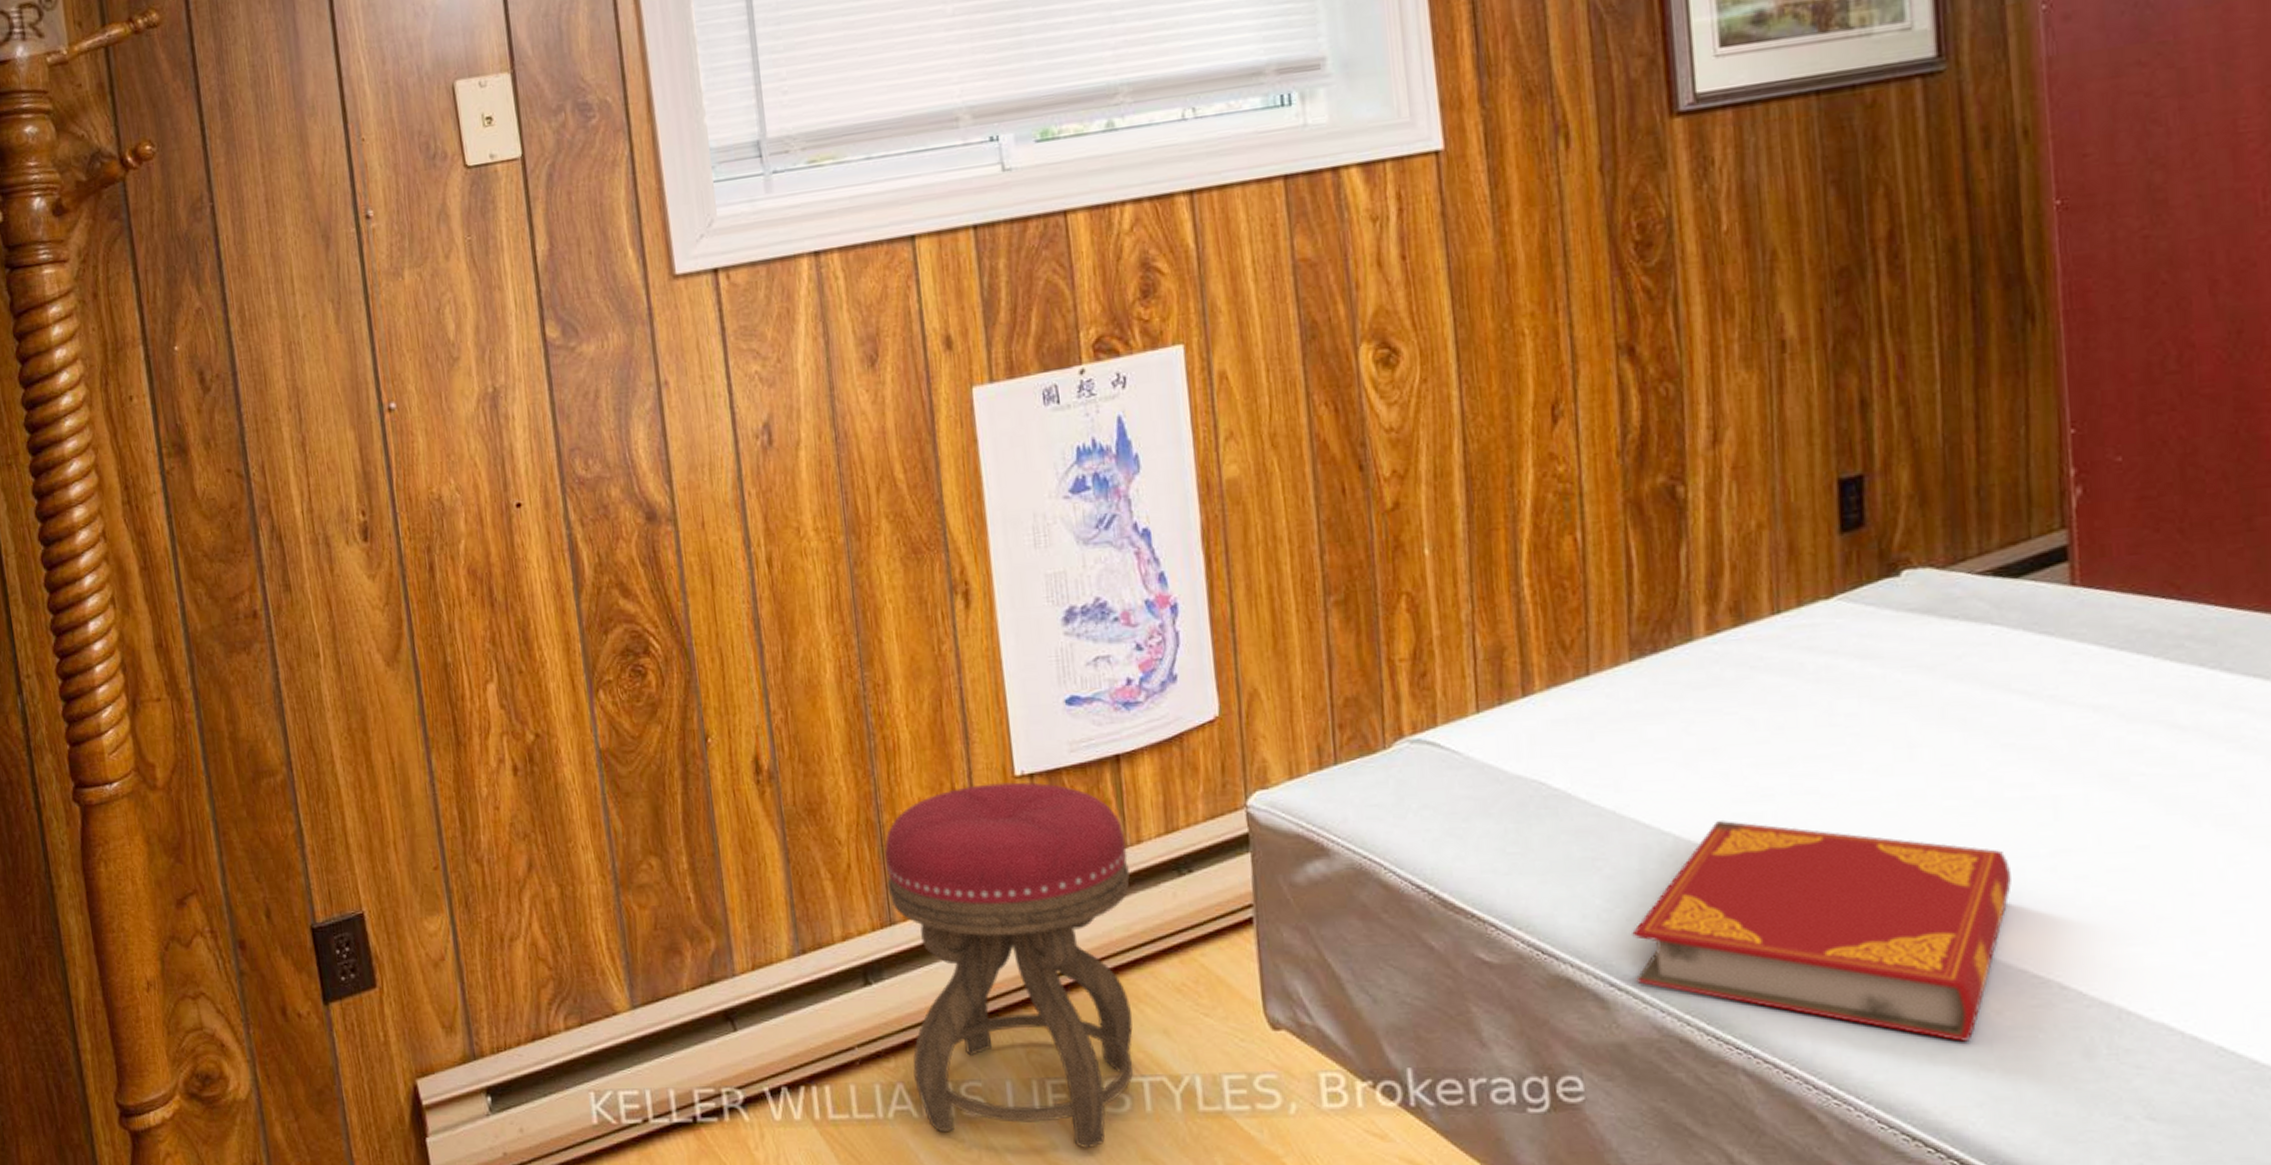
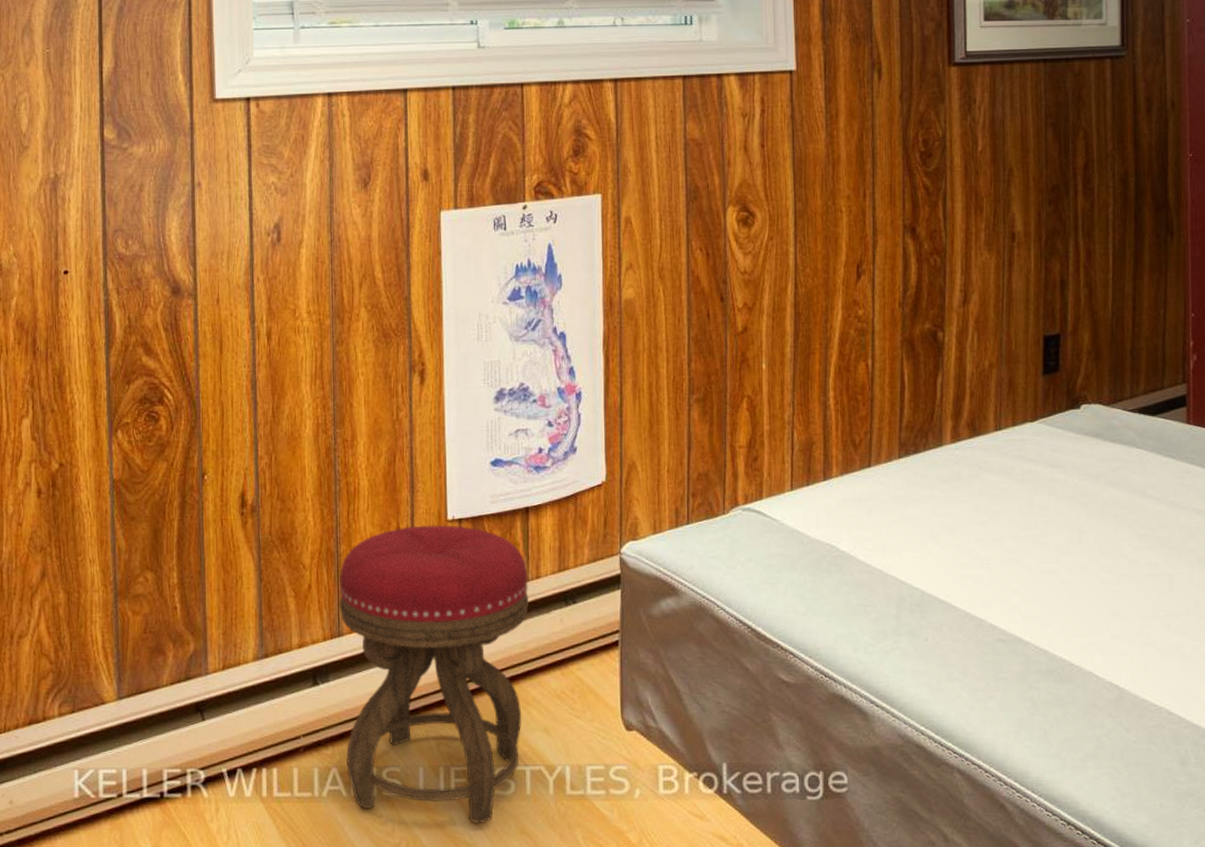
hardback book: present [1632,819,2012,1042] -> none [888,580,1140,751]

